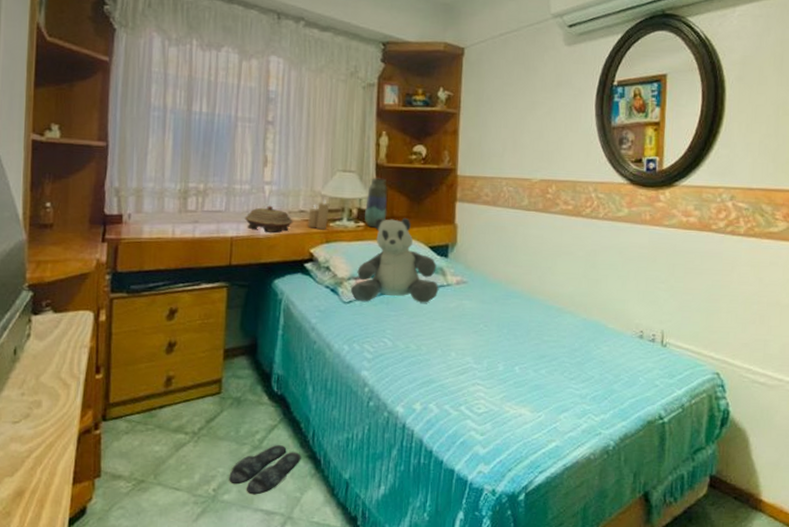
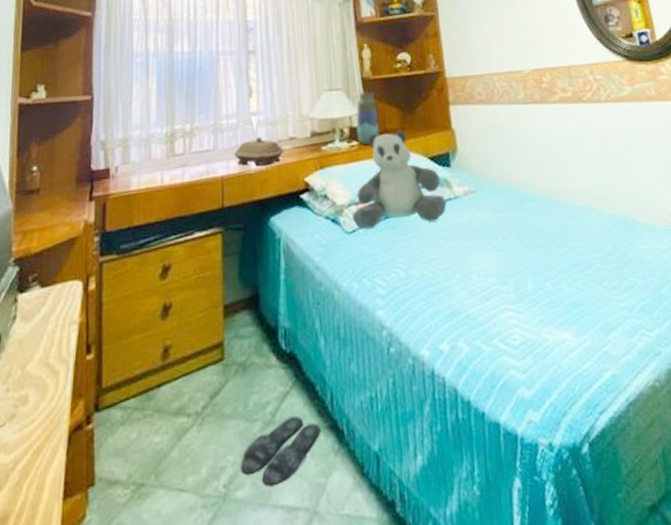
candle: present [307,199,330,230] -> none [298,122,321,156]

